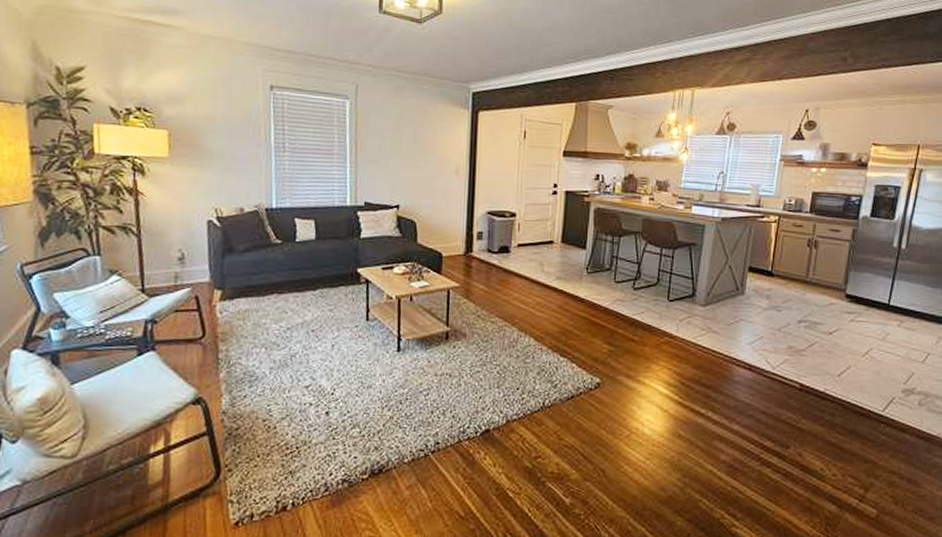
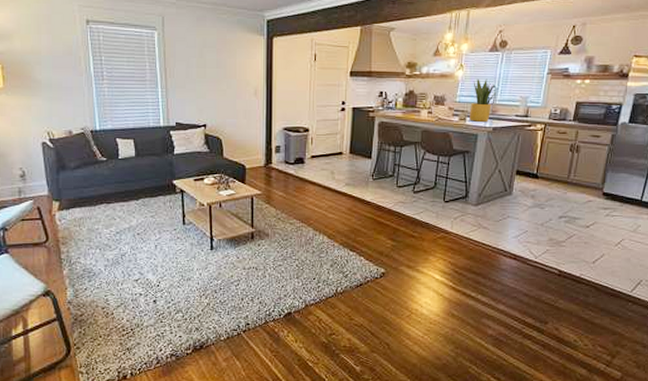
planter: none [696,163,725,211] -> present [470,78,497,122]

